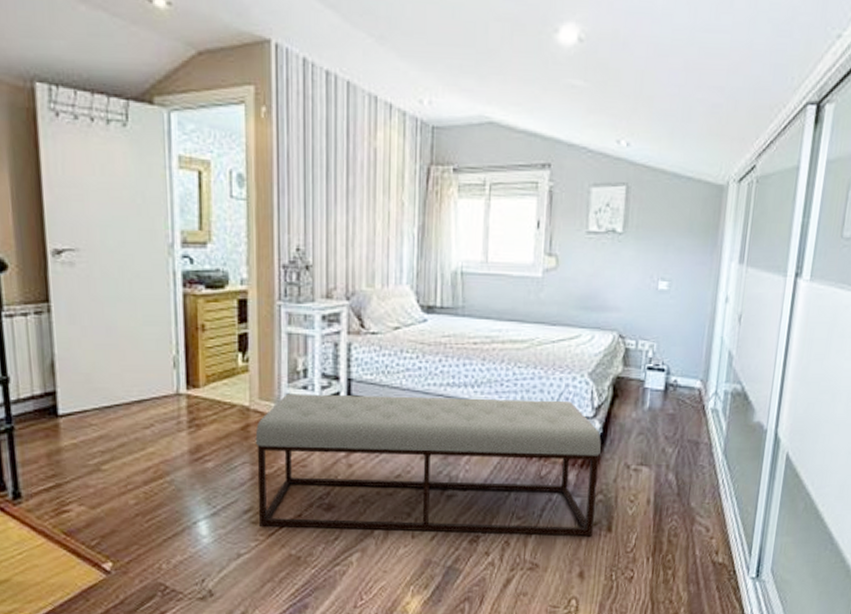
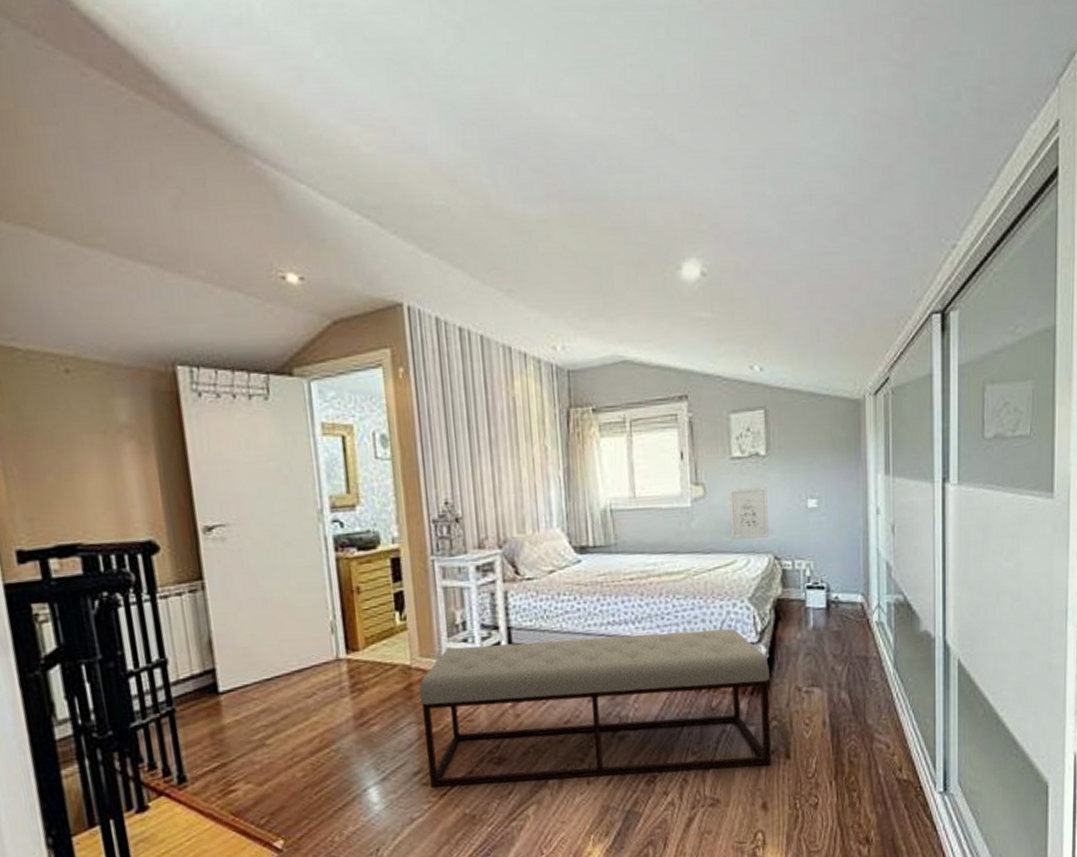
wall art: none [578,264,620,315] -> present [729,487,769,540]

